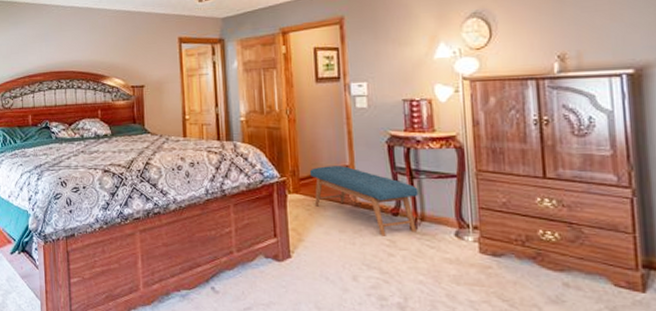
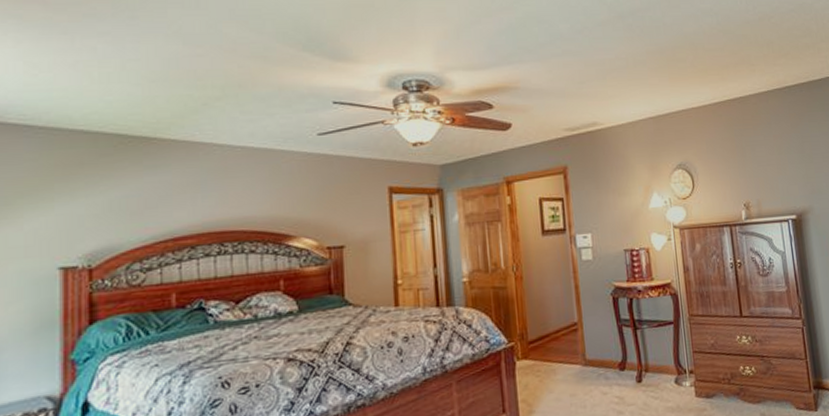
bench: present [309,166,419,236] -> none [538,323,642,394]

